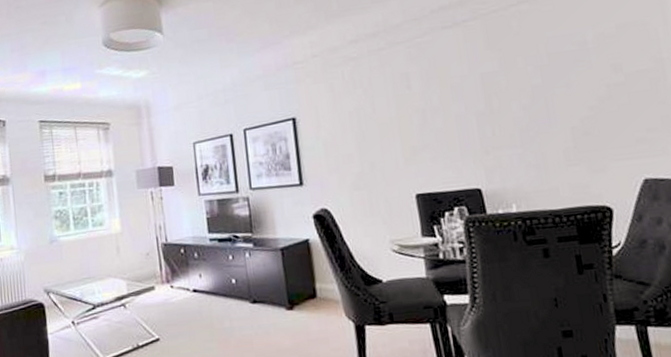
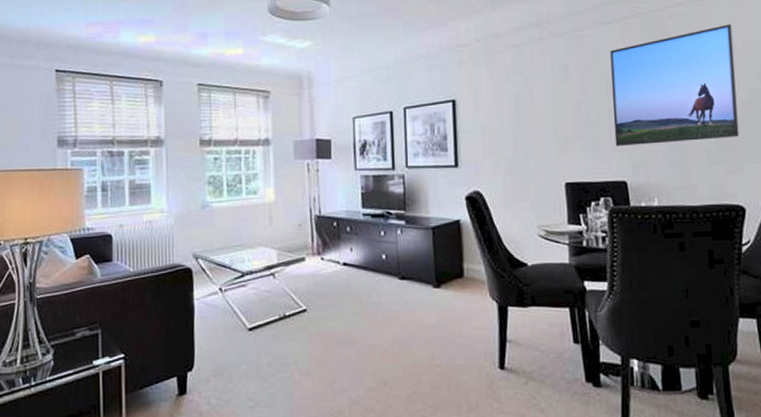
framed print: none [452,17,599,153] -> present [610,24,739,146]

